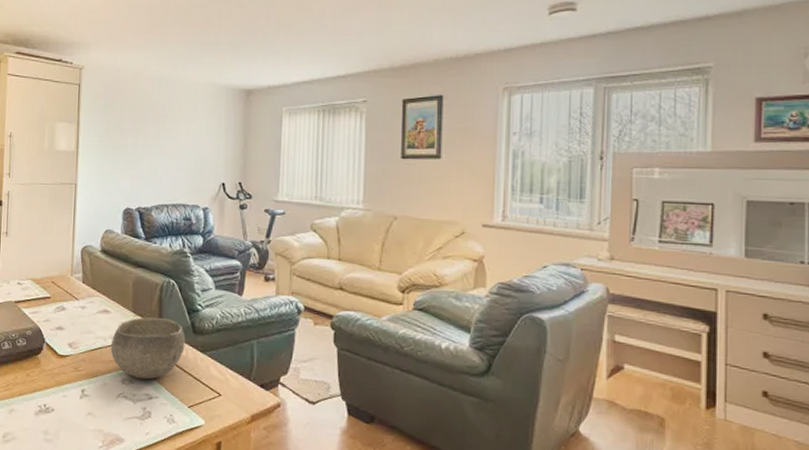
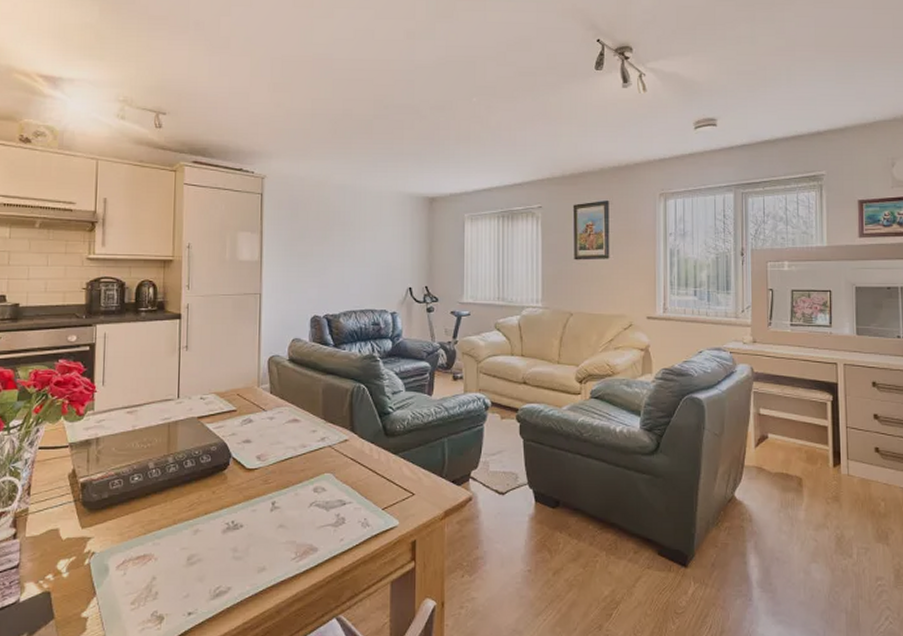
bowl: present [110,317,185,380] -> none [301,424,377,486]

